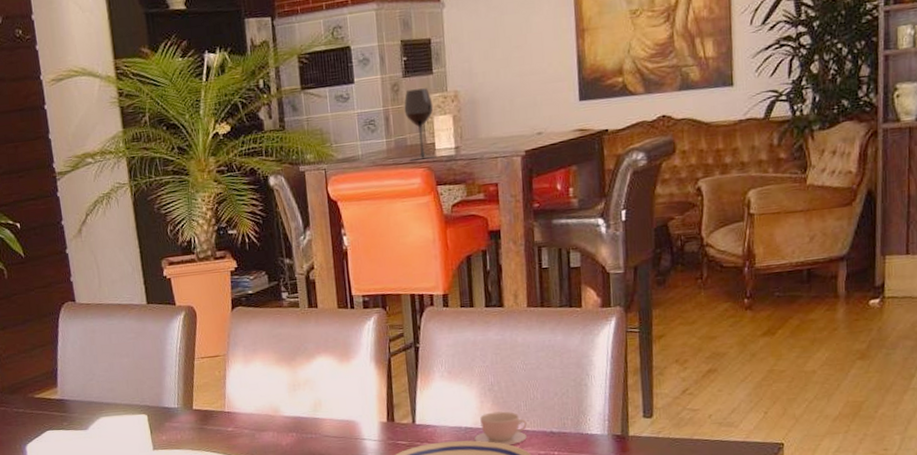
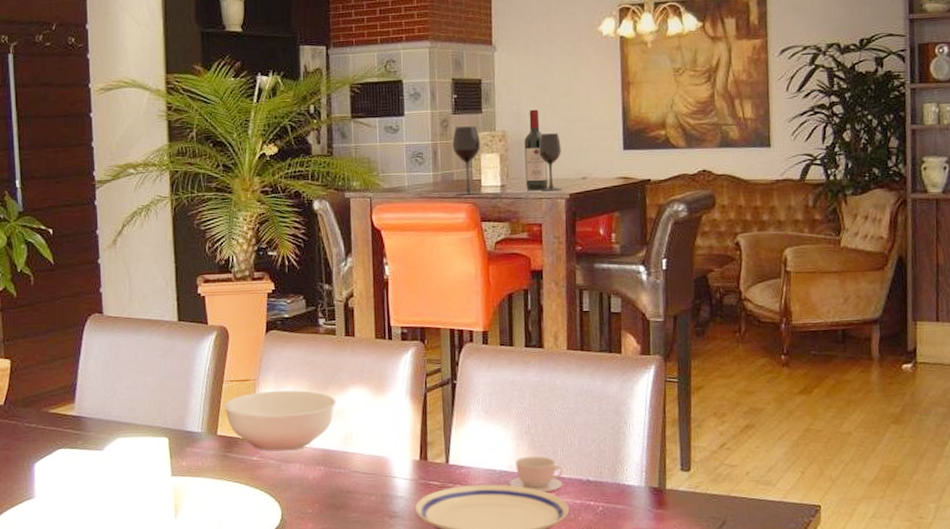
bowl: none [197,362,304,422] -> present [224,390,336,451]
wine bottle: none [477,65,504,151] -> present [524,109,549,191]
wine glass: none [491,89,517,150] -> present [538,133,562,192]

